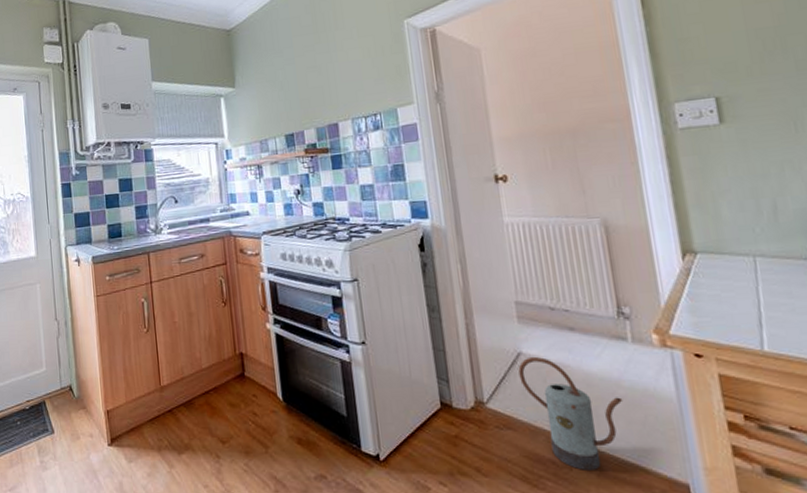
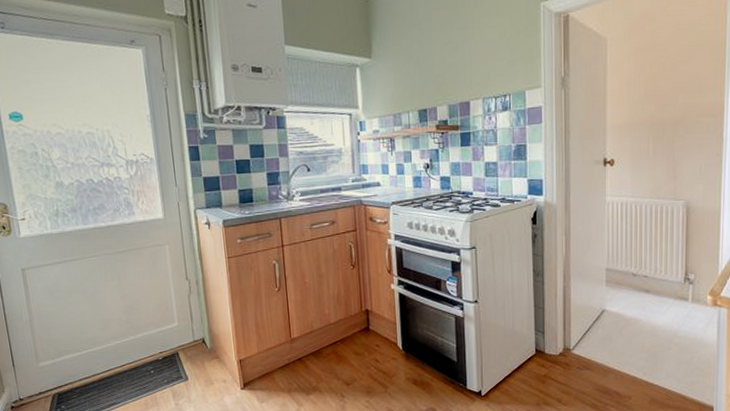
watering can: present [518,356,623,470] -> none [601,313,677,399]

